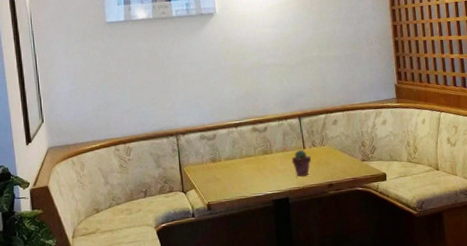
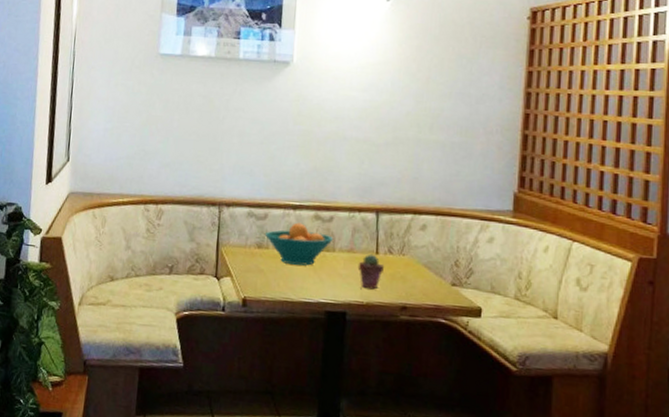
fruit bowl: none [216,136,270,170] -> present [264,222,334,266]

